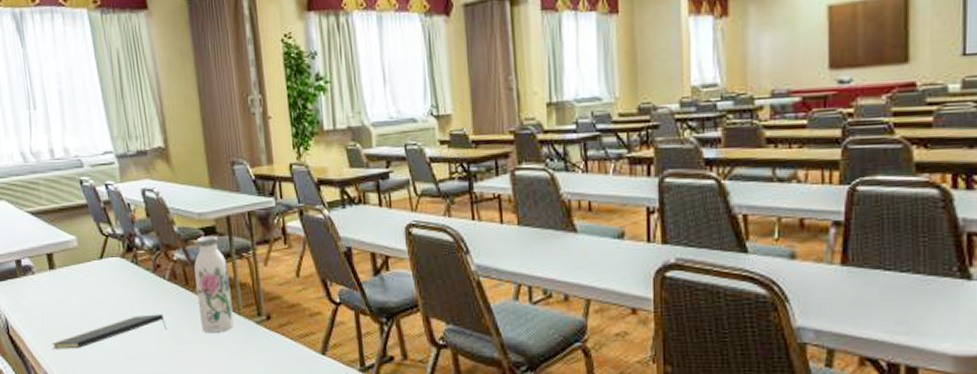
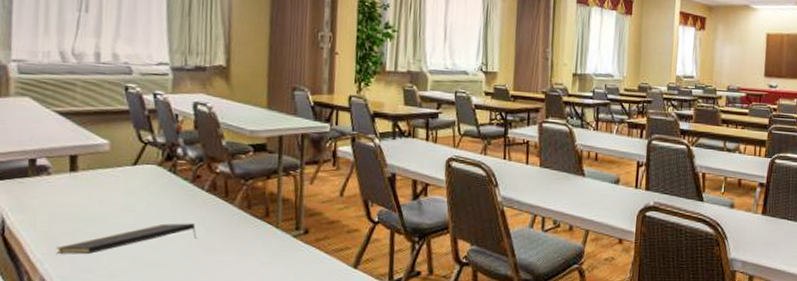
water bottle: present [194,235,234,334] -> none [235,152,273,245]

